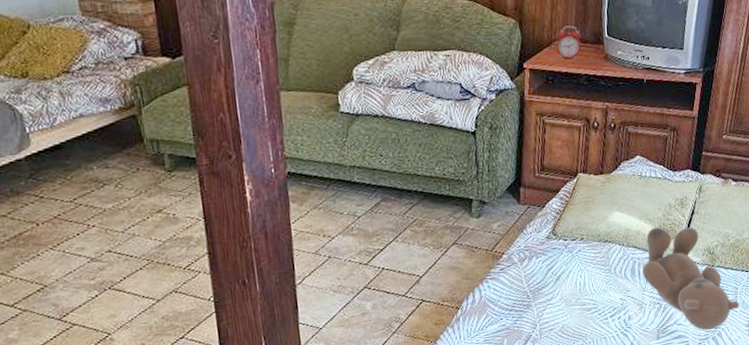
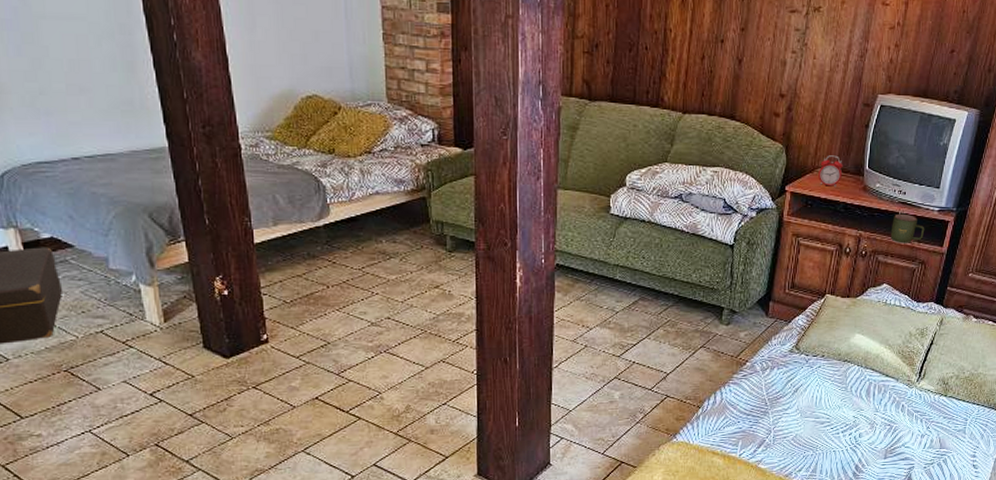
mug: none [638,79,673,112] -> present [890,213,925,245]
teddy bear: present [642,227,740,330] -> none [877,353,968,456]

